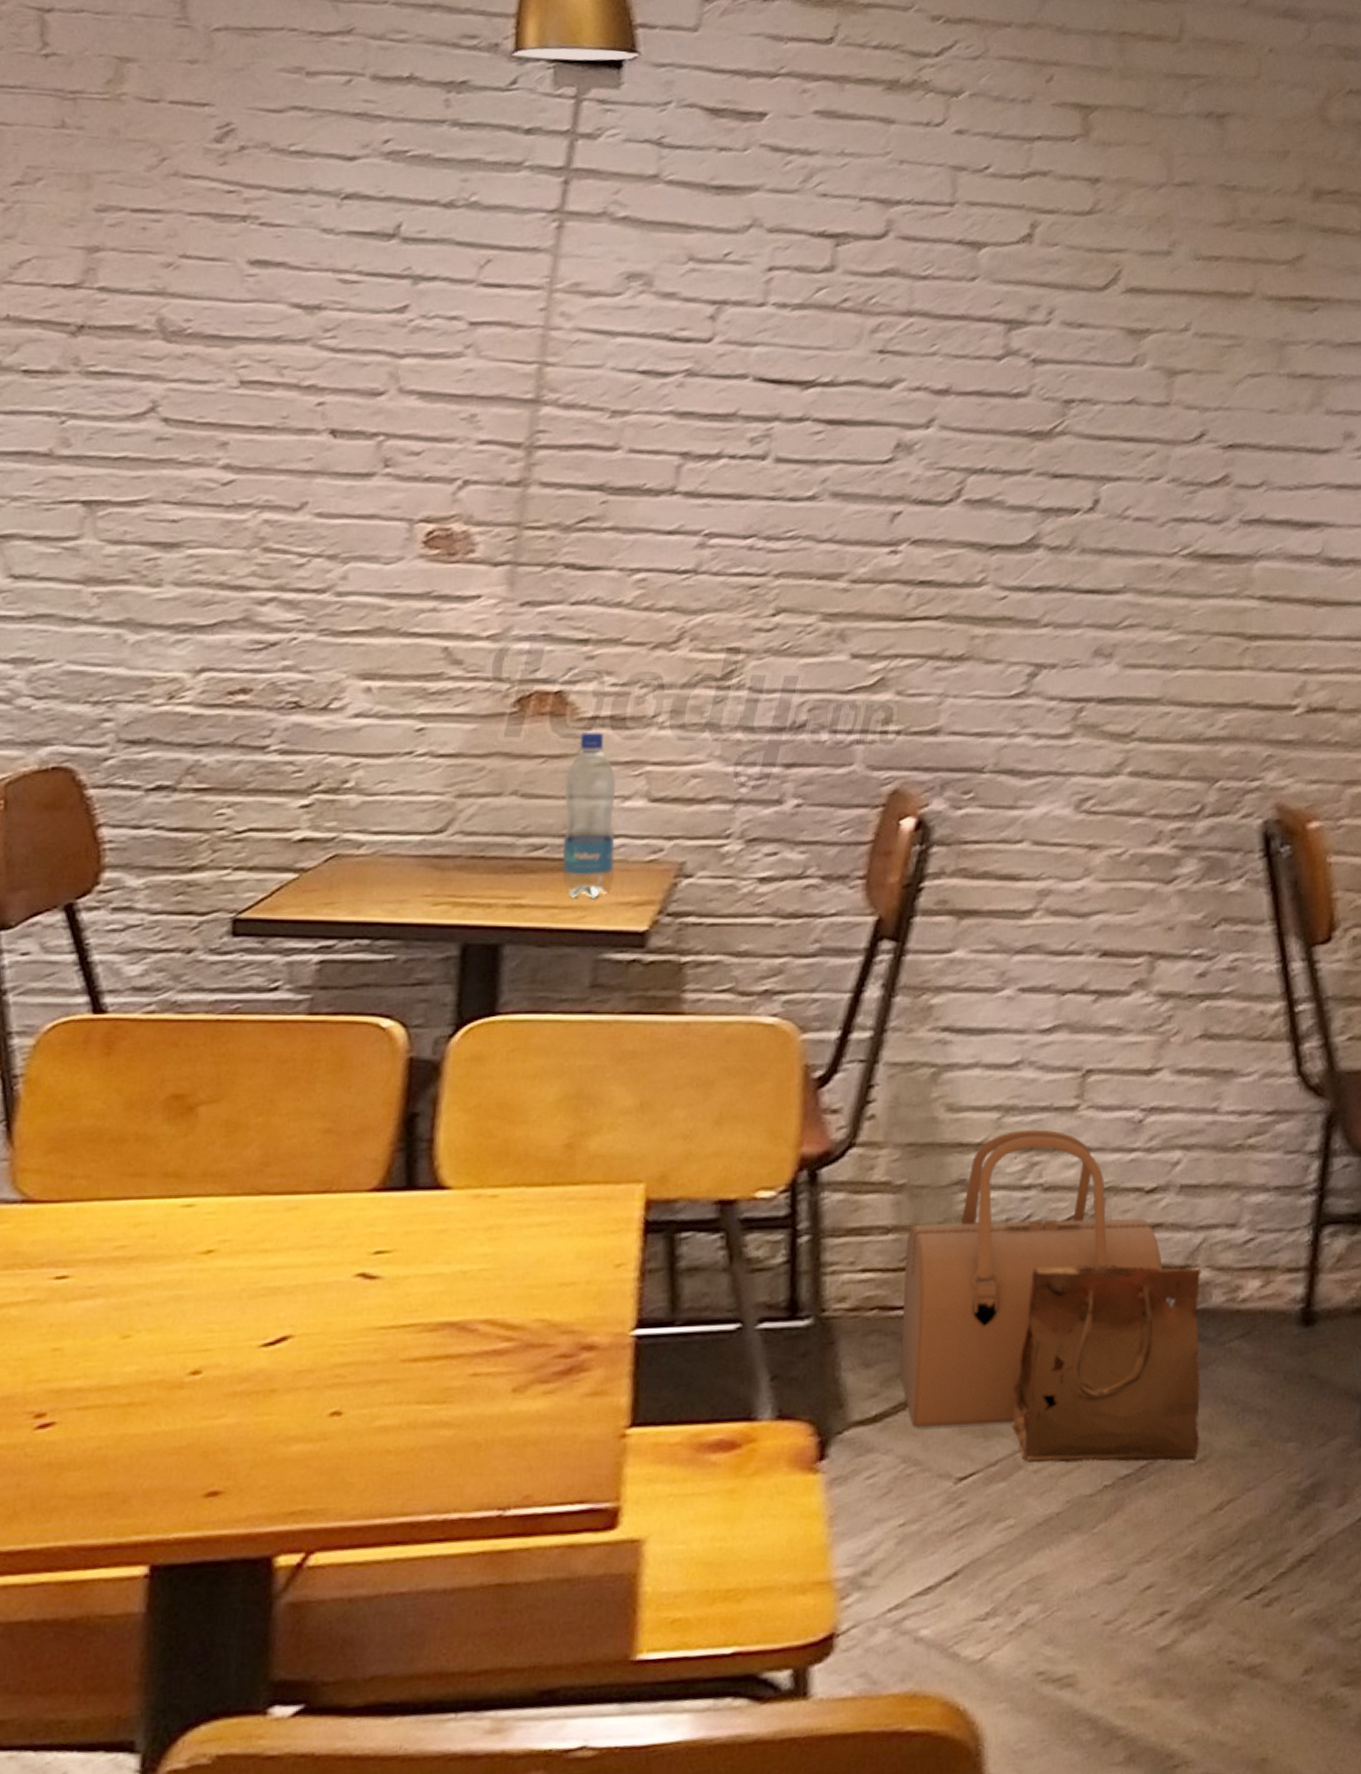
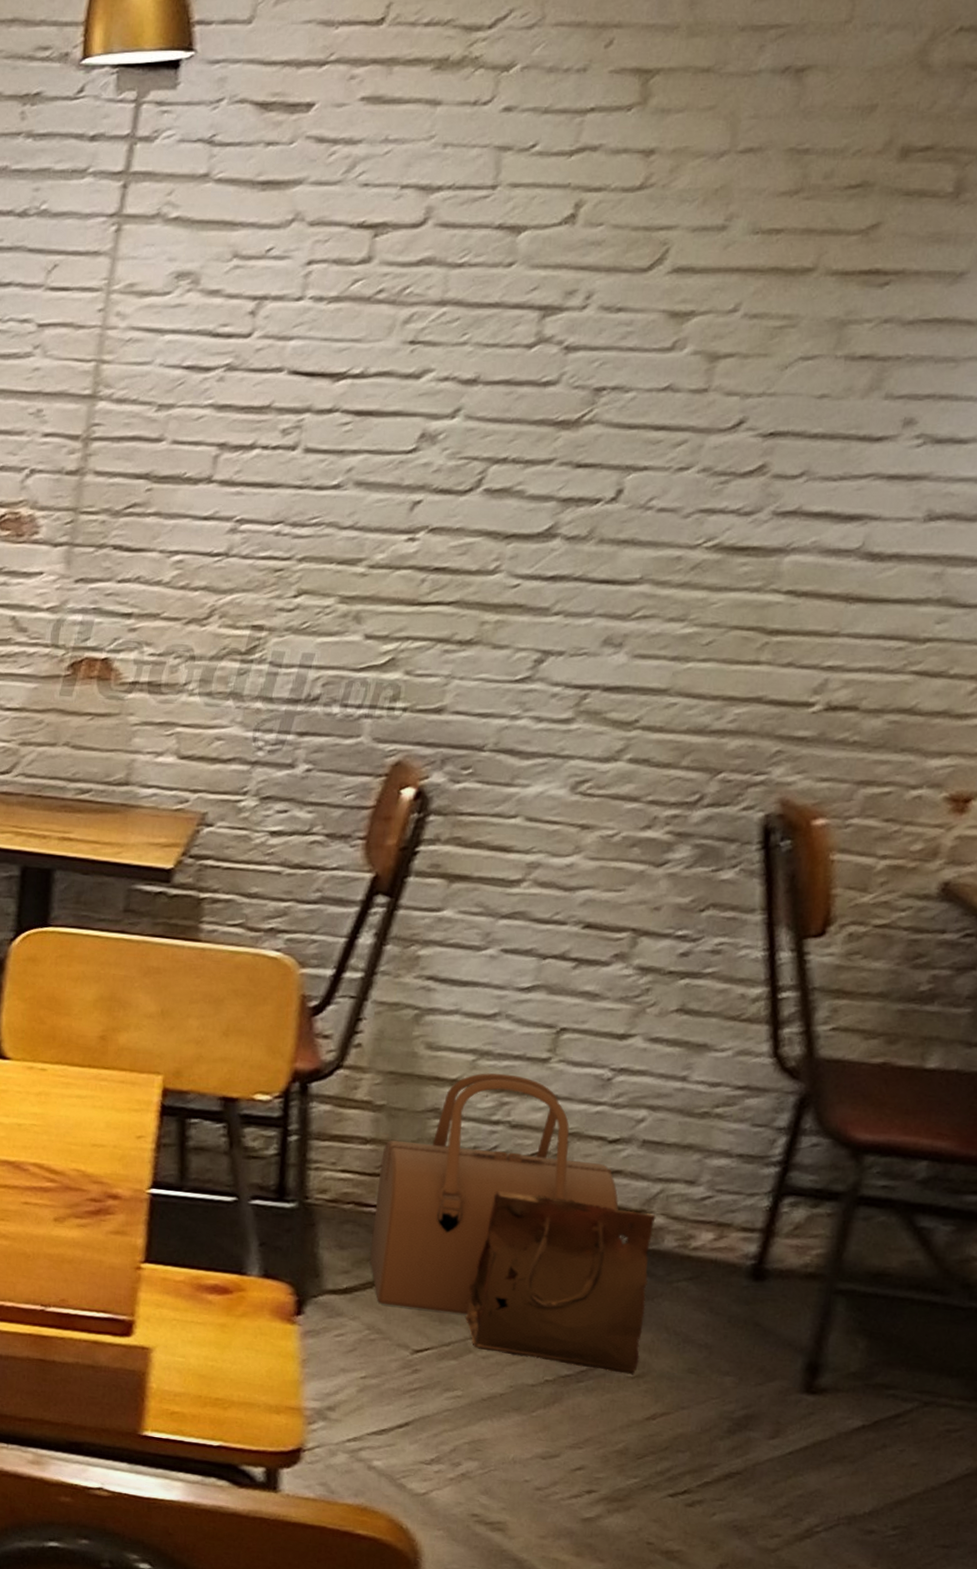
bottle: present [561,731,616,898] -> none [103,694,151,838]

